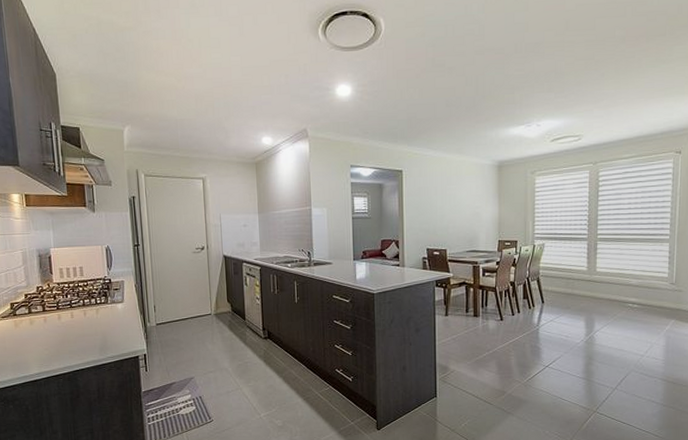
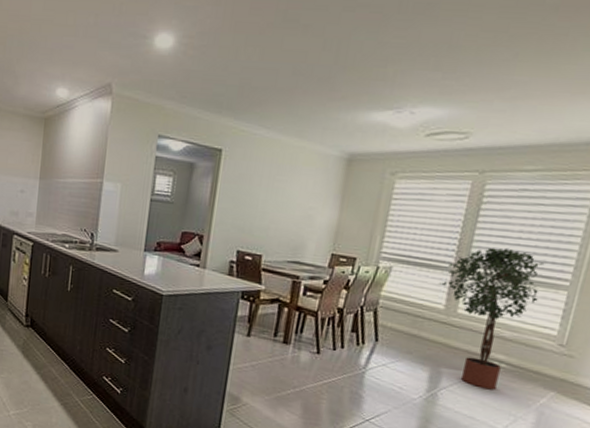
potted tree: none [579,217,650,326] -> present [438,247,545,390]

